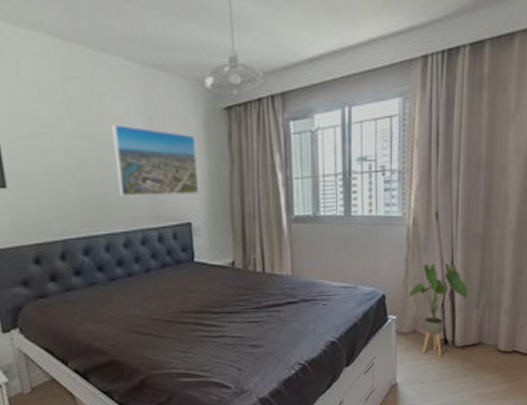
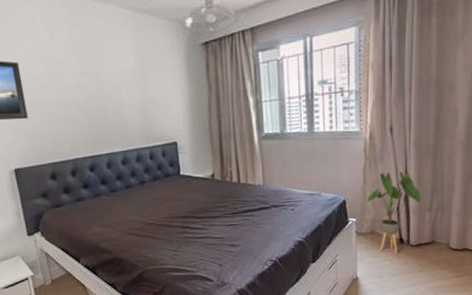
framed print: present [112,123,200,196] -> none [110,61,183,122]

